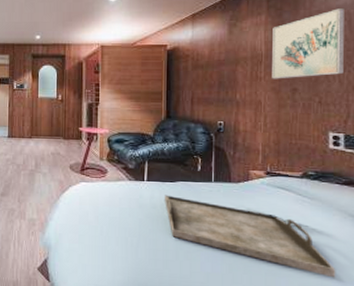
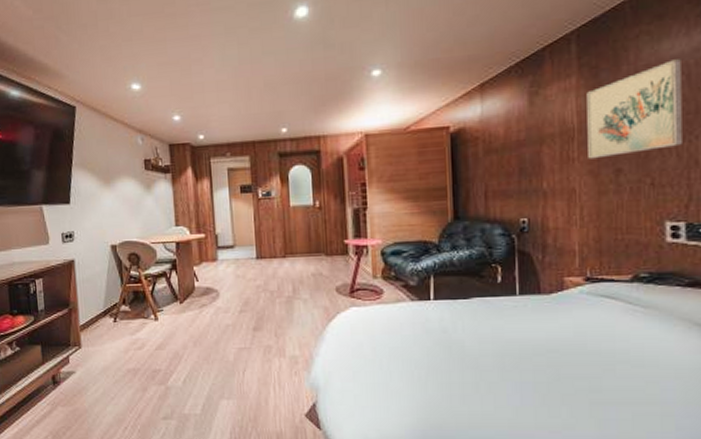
serving tray: present [165,195,336,278] -> none [457,315,680,403]

